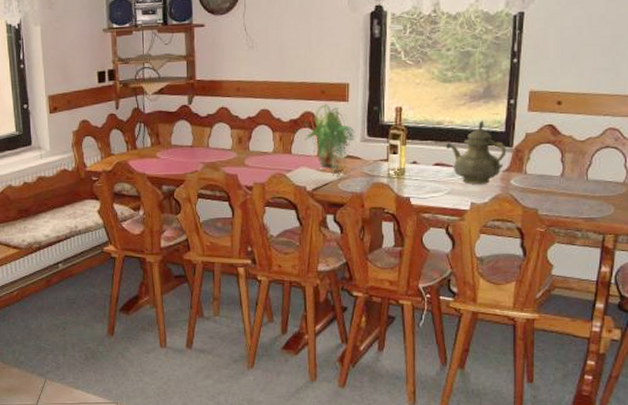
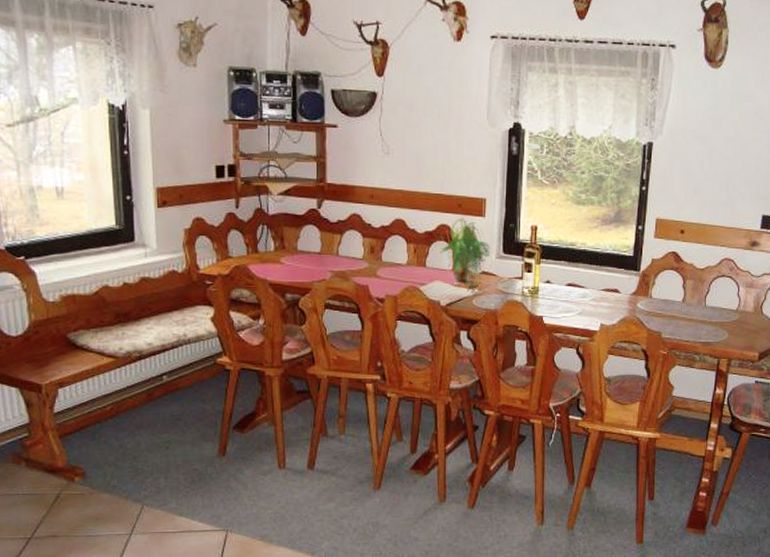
teapot: present [445,120,507,184] -> none [577,244,634,306]

